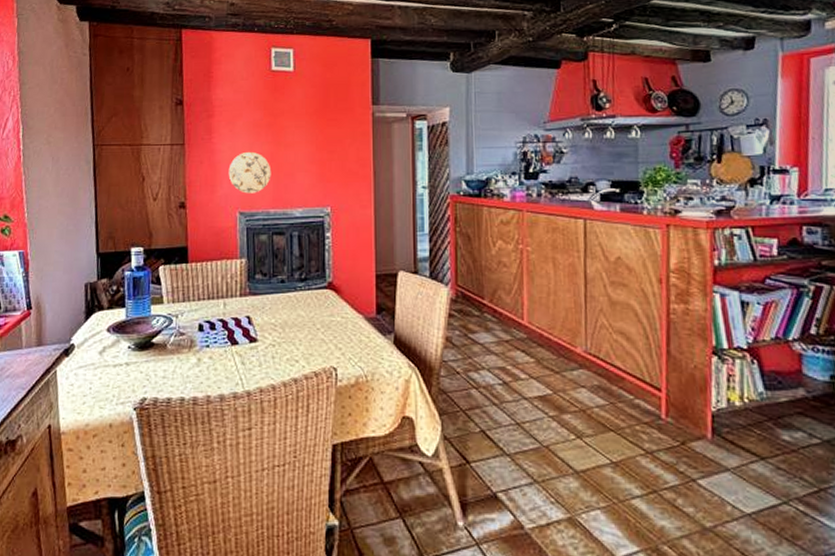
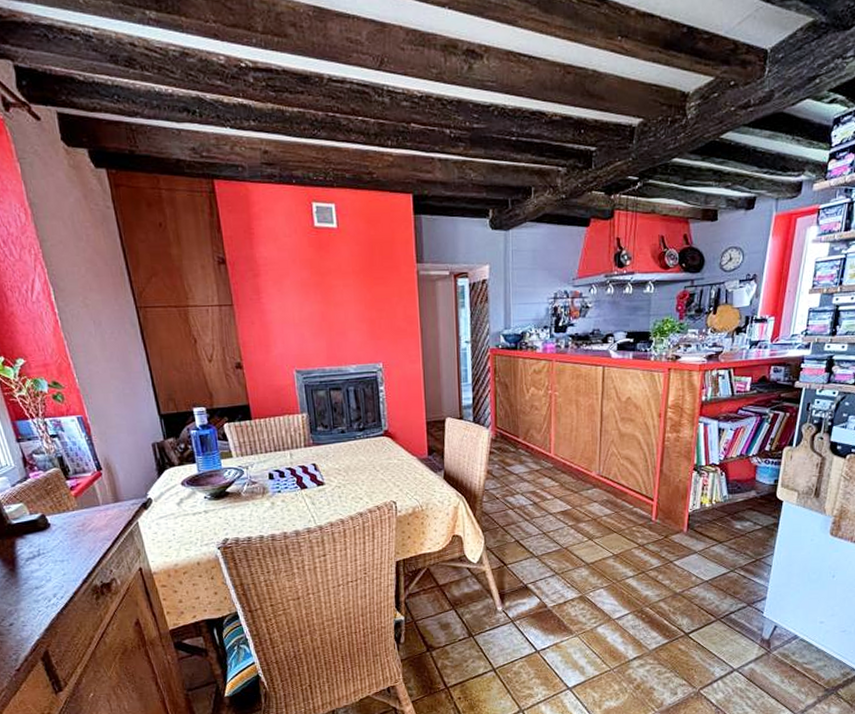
decorative plate: present [228,151,272,194] -> none [281,311,324,353]

